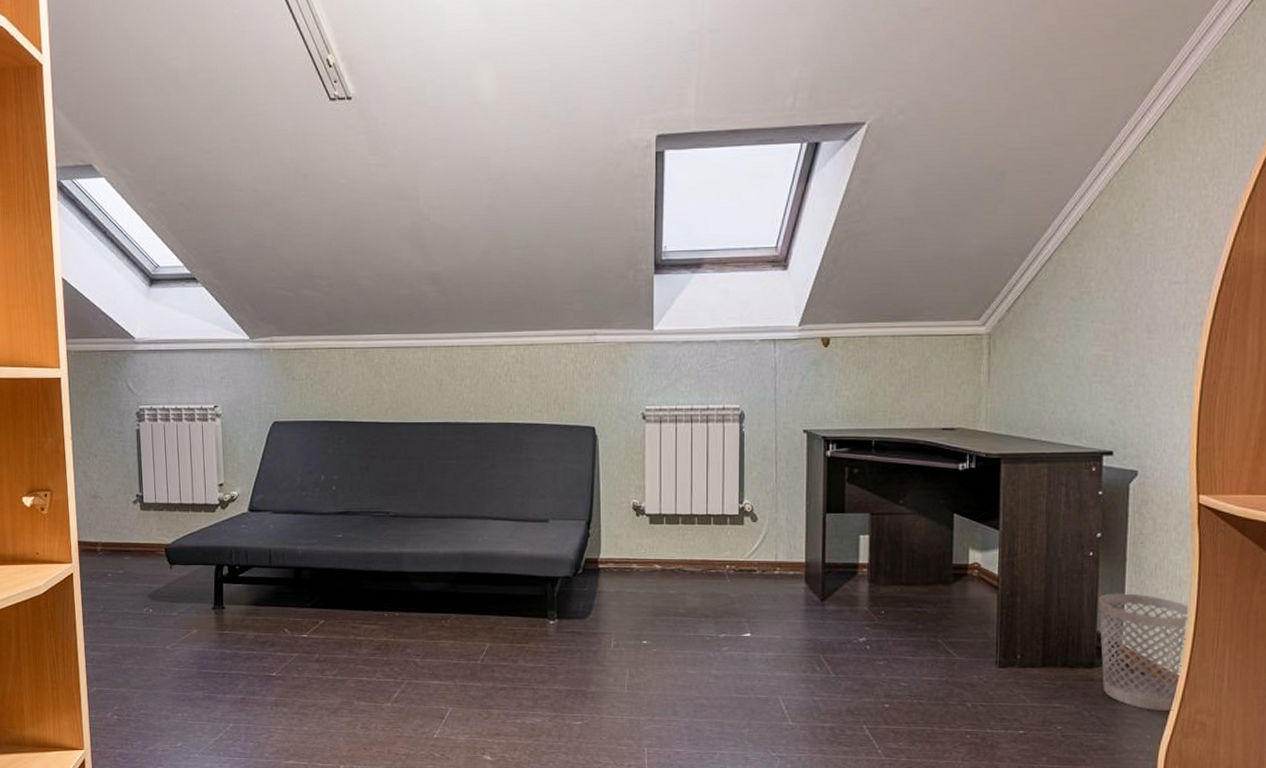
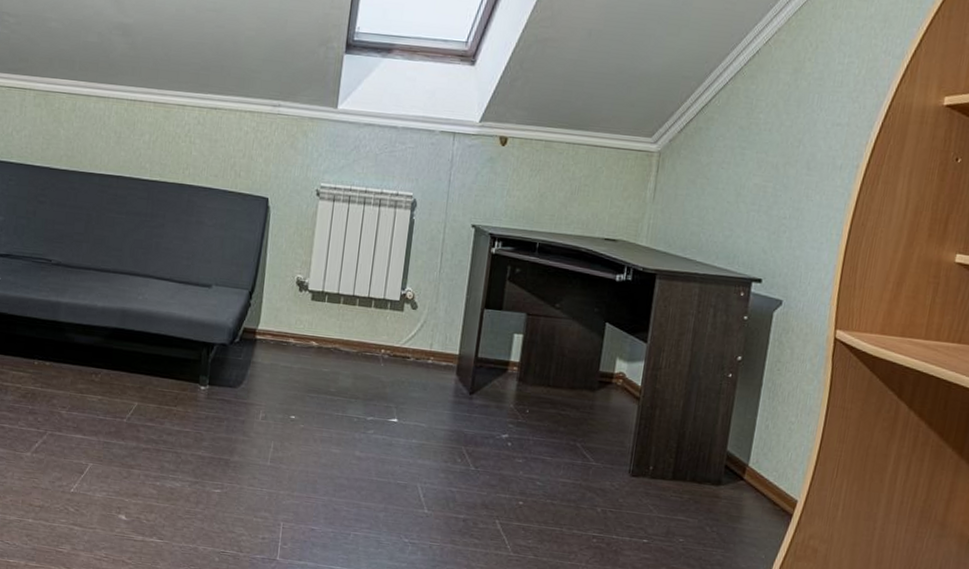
wastebasket: present [1098,593,1189,711] -> none [726,415,815,534]

